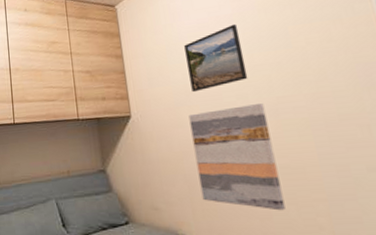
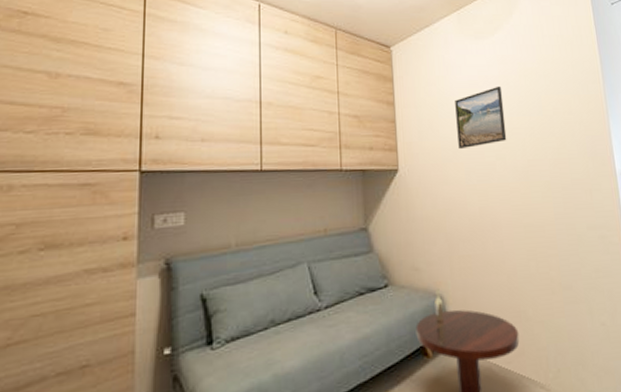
wall art: present [188,103,285,211] -> none [454,165,527,267]

